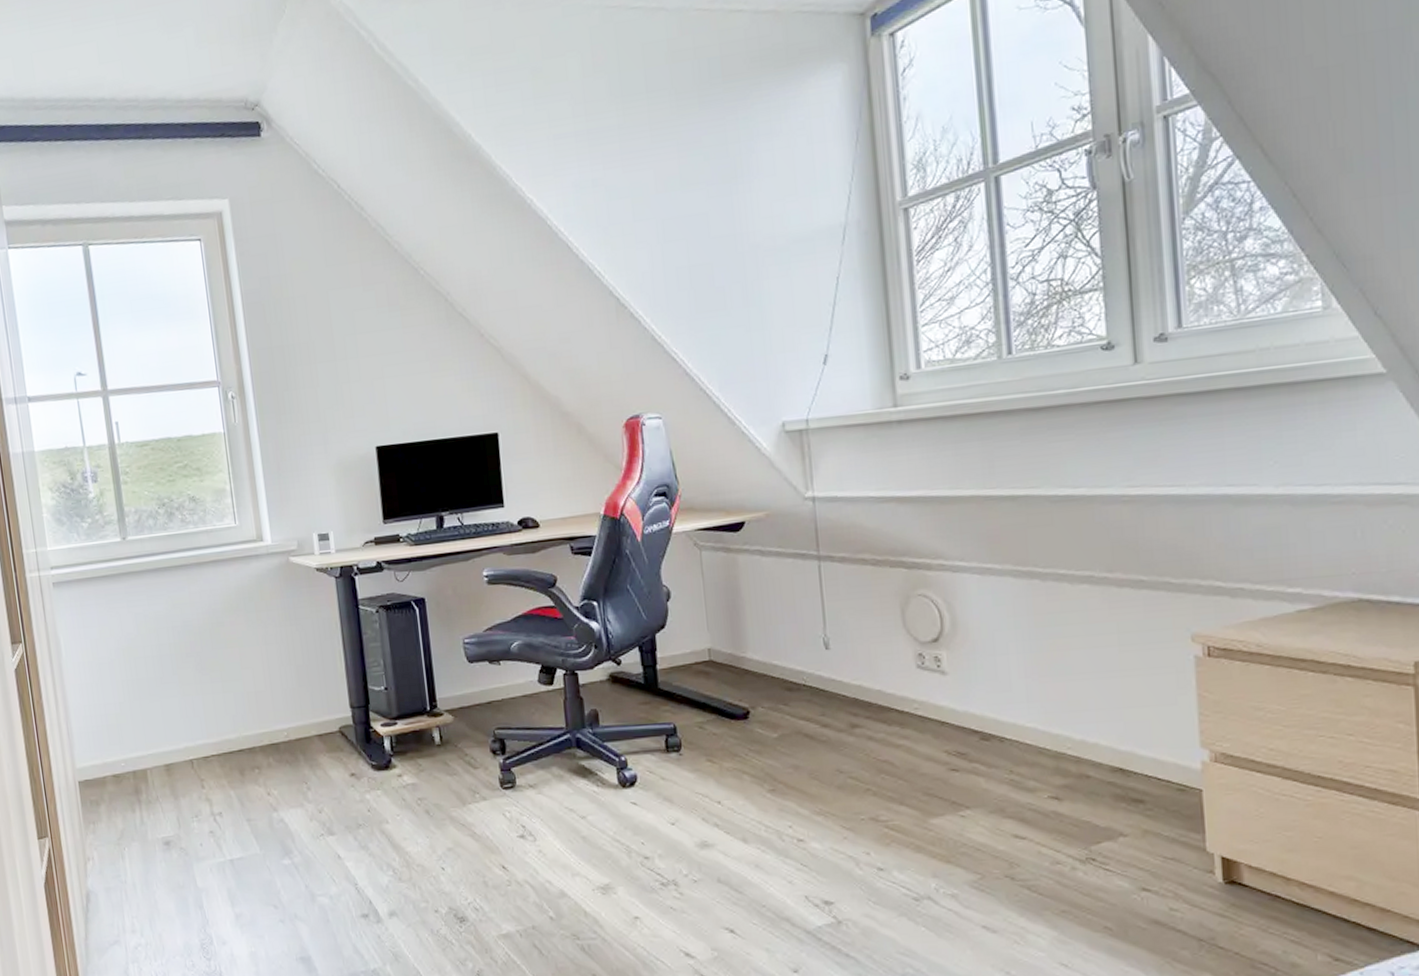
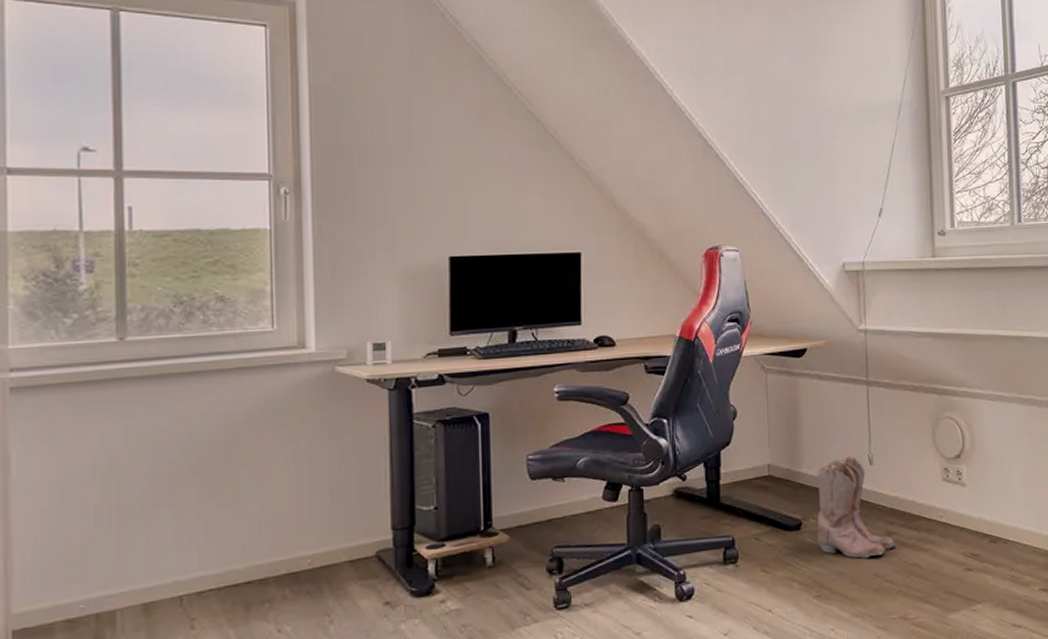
boots: none [764,639,862,752] -> present [817,455,897,559]

